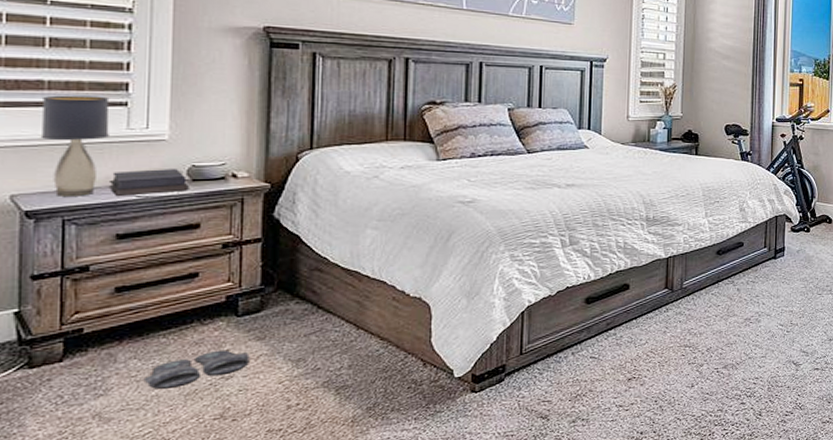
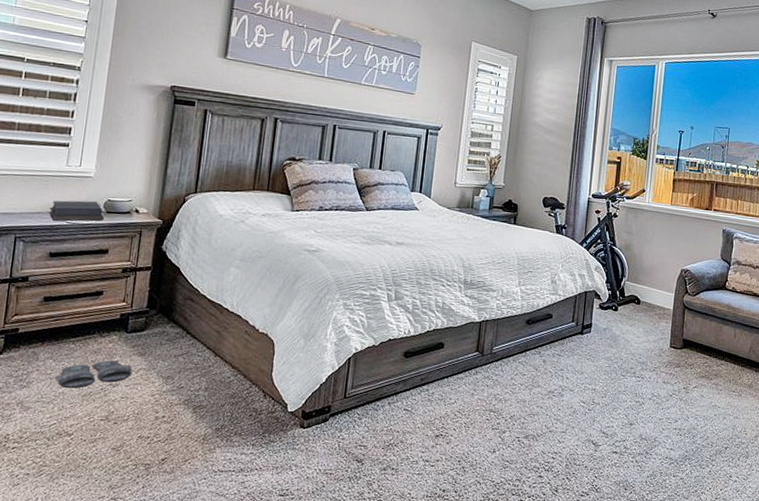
table lamp: present [40,95,110,196] -> none [8,135,58,219]

